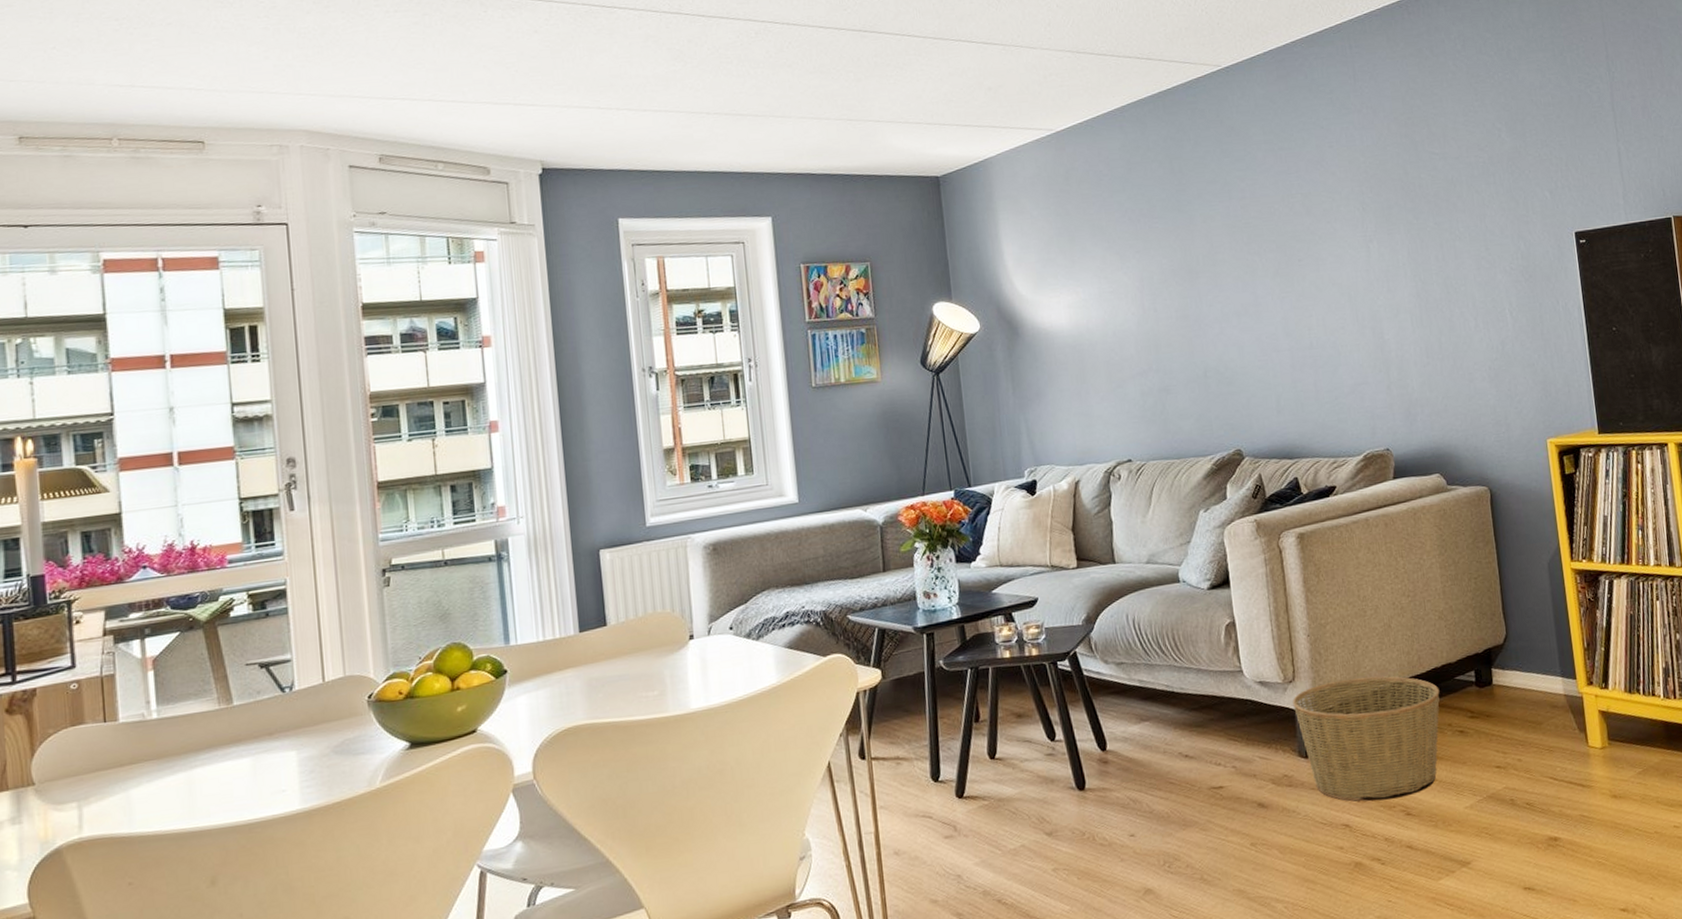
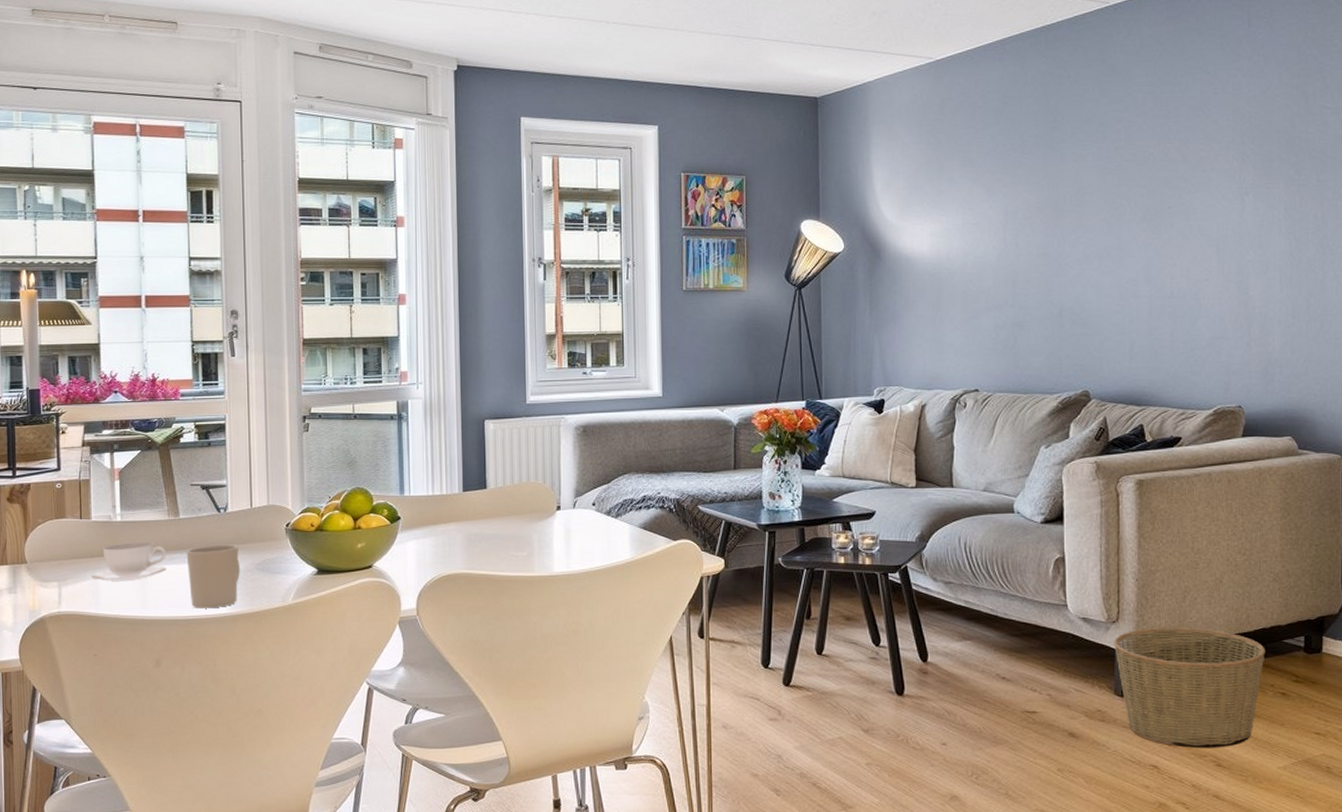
teacup: none [122,738,220,793] -> present [91,541,167,581]
mug: none [243,727,314,810] -> present [186,545,240,609]

